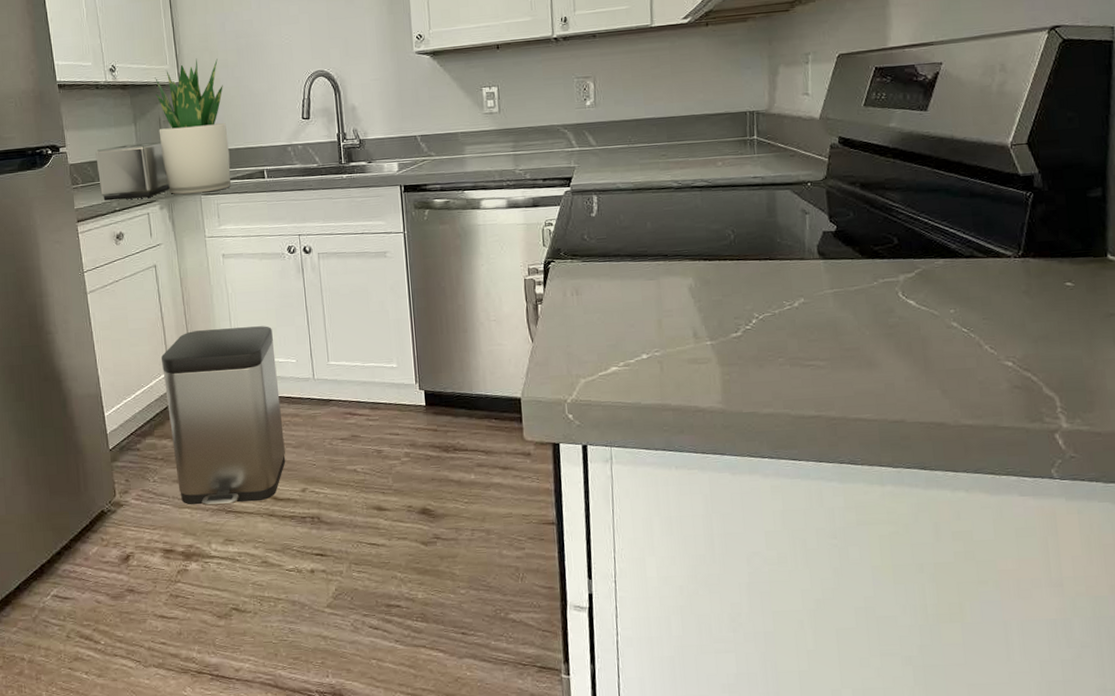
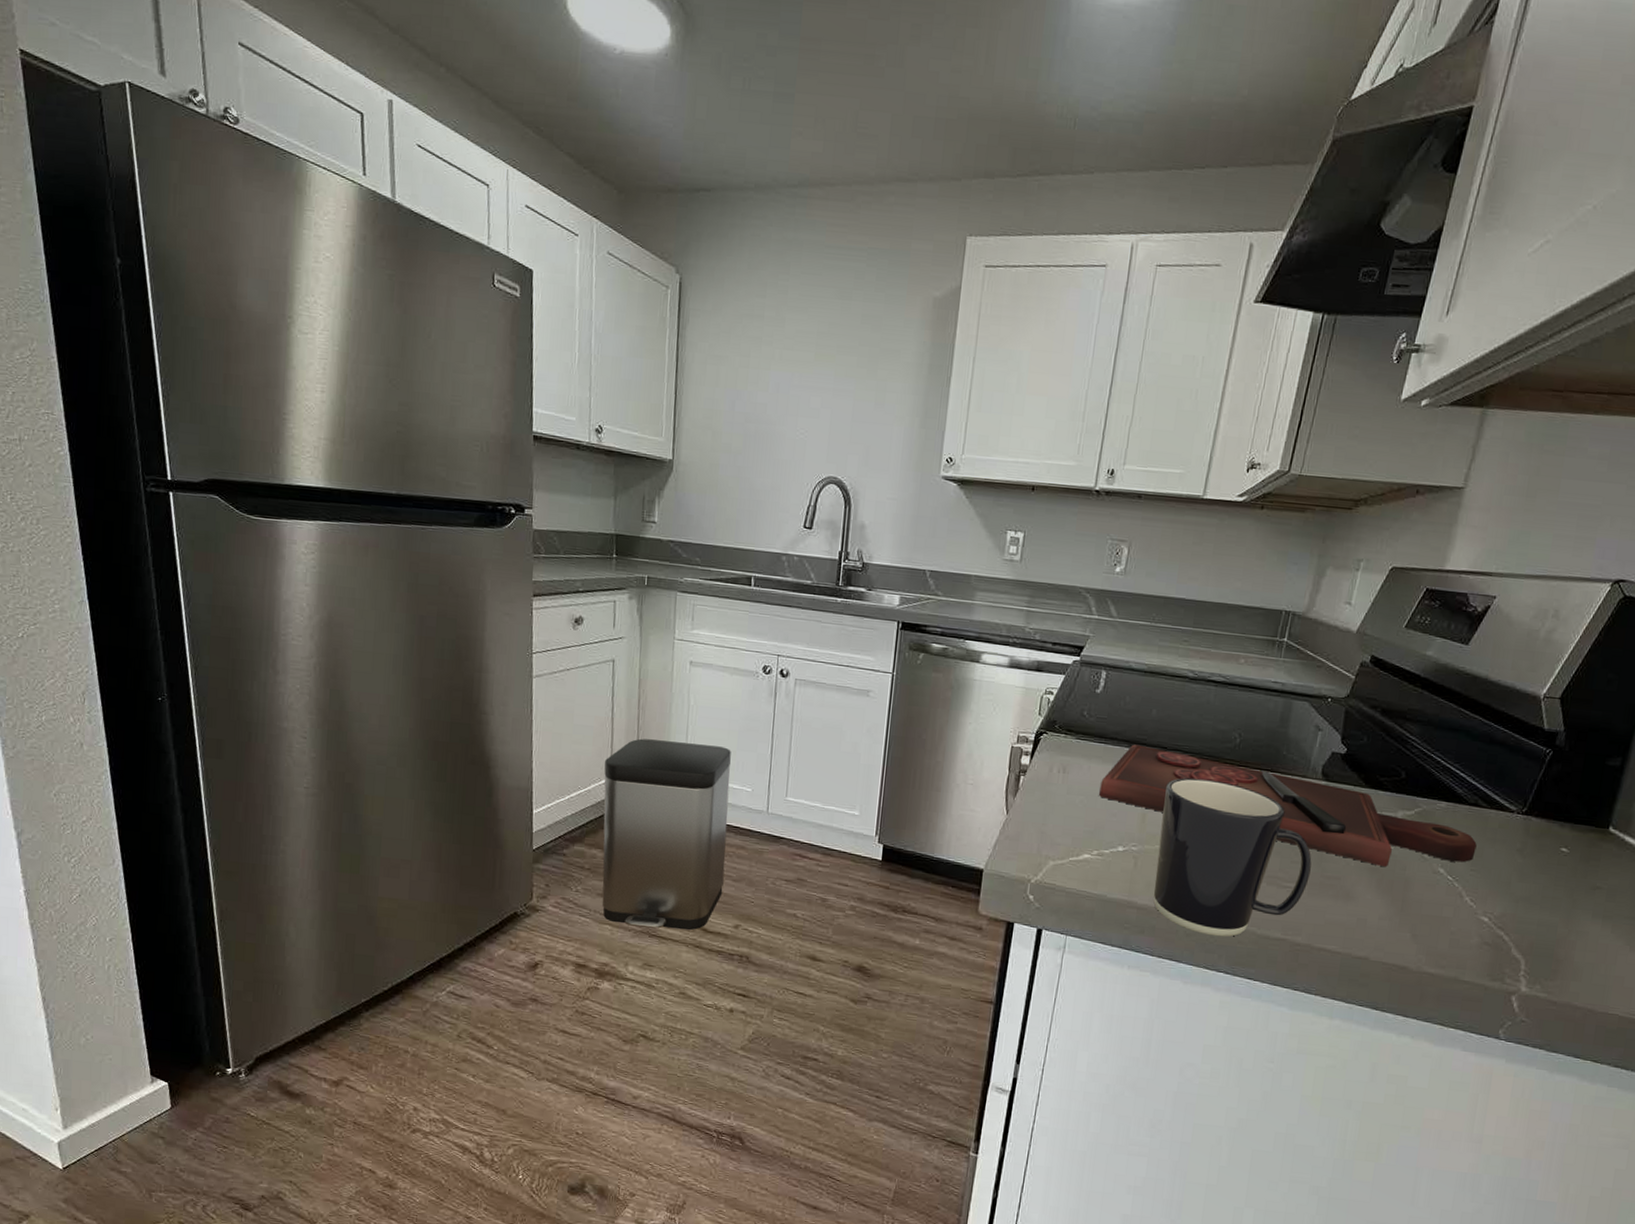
toaster: present [95,142,170,201] -> none [564,518,644,584]
planter: present [155,58,231,195] -> none [640,436,722,591]
cutting board: none [613,257,983,330] -> present [1099,744,1477,867]
mug: none [674,277,830,425] -> present [1153,777,1312,937]

